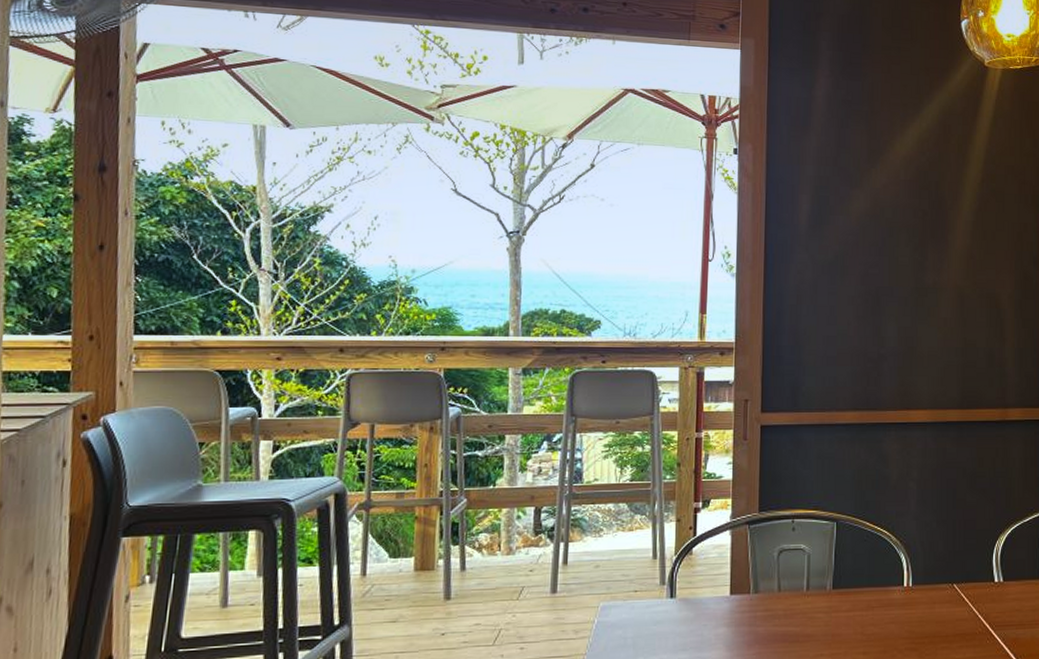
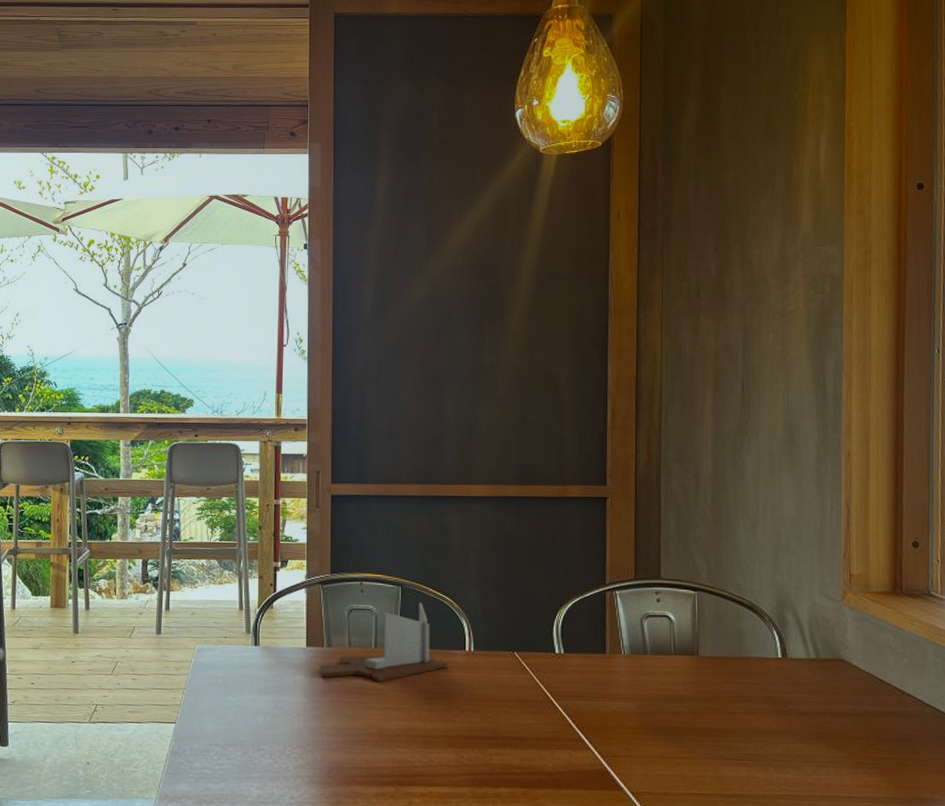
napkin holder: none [744,538,884,628] -> present [319,602,447,683]

